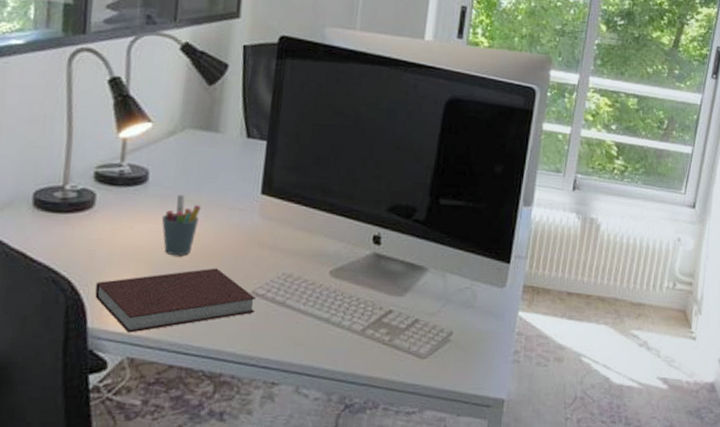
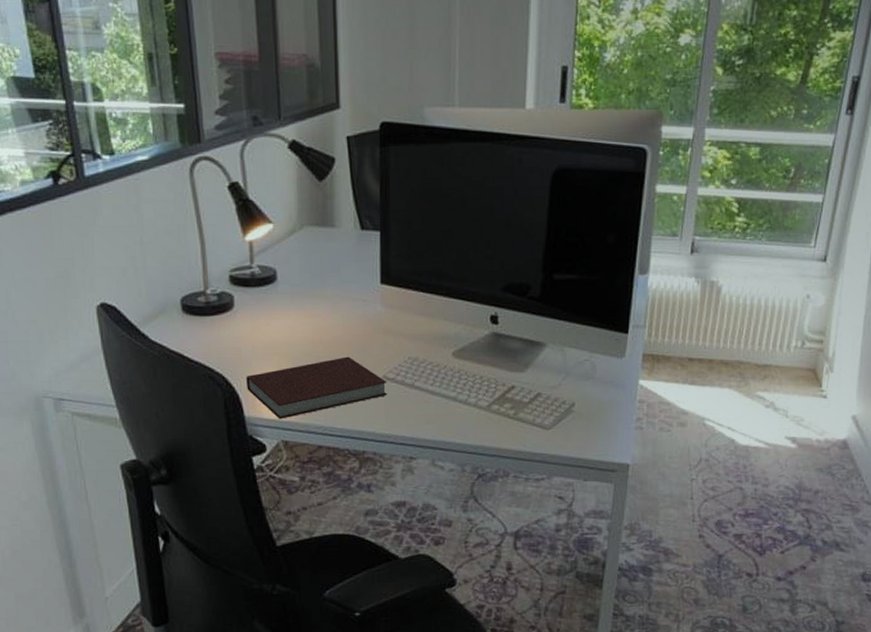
pen holder: present [161,195,201,256] -> none [293,290,327,348]

